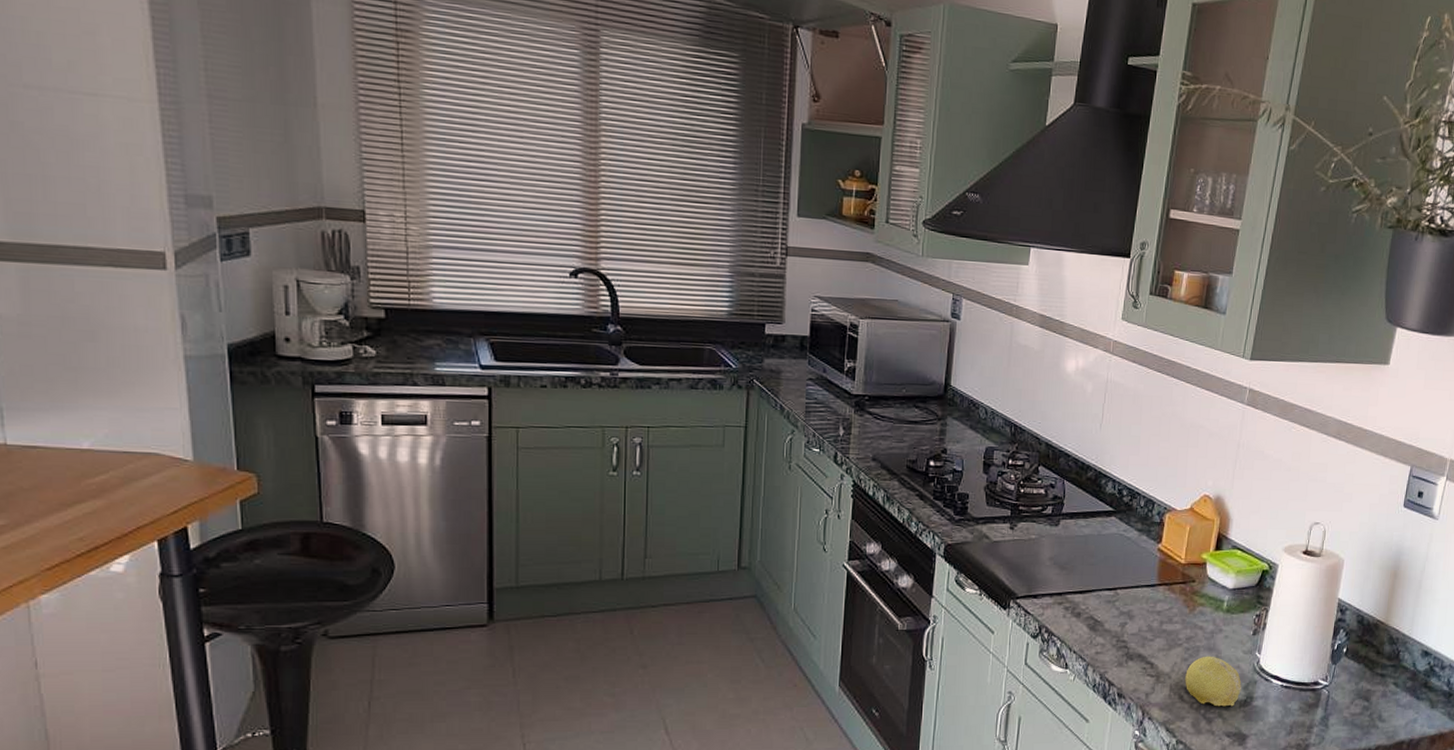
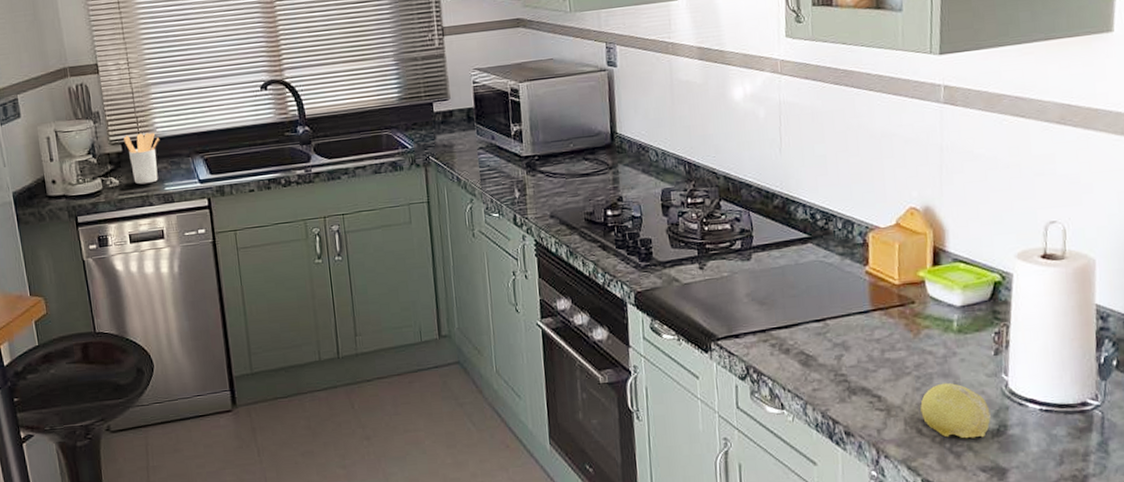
utensil holder: none [389,299,436,360] -> present [124,132,160,185]

